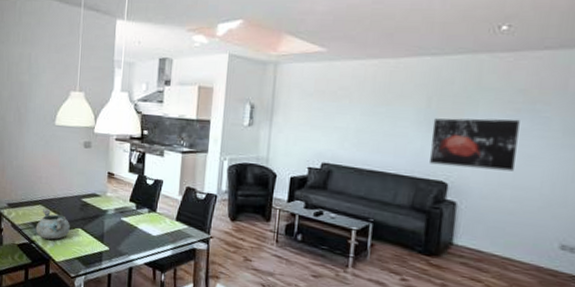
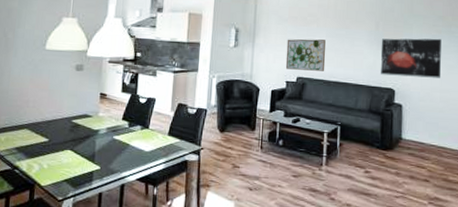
decorative bowl: present [35,208,70,240] -> none [19,132,59,164]
wall art: none [308,117,359,157] -> present [285,39,326,71]

